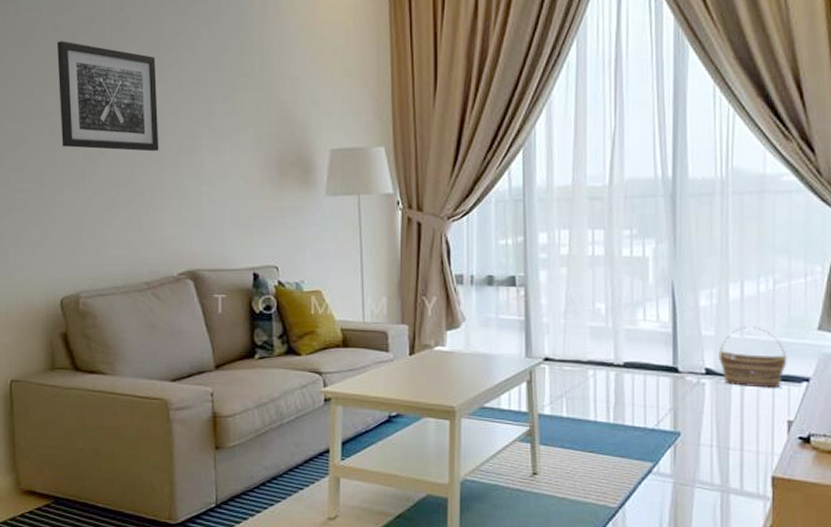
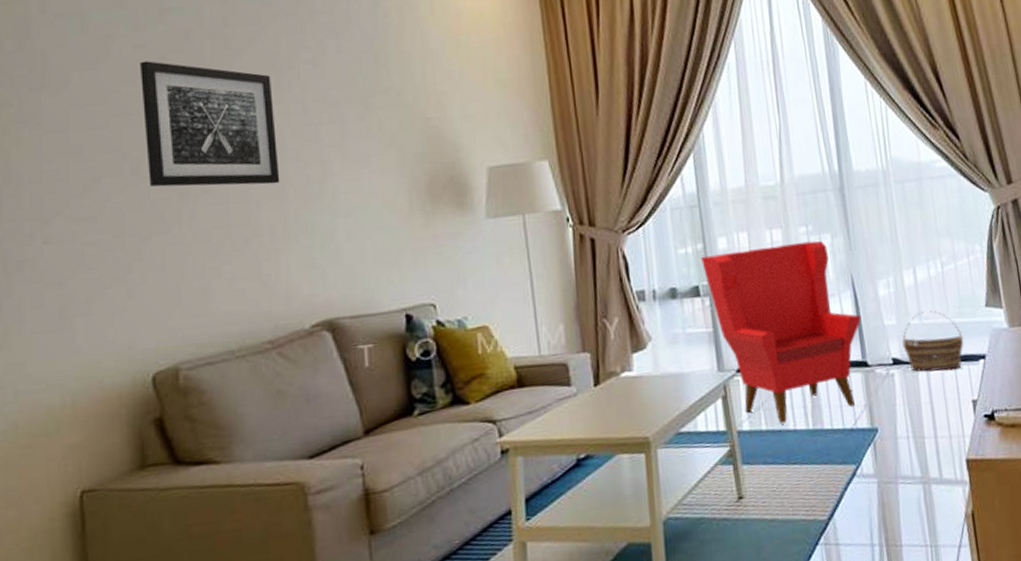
armchair: none [521,244,677,414] -> present [701,240,861,424]

